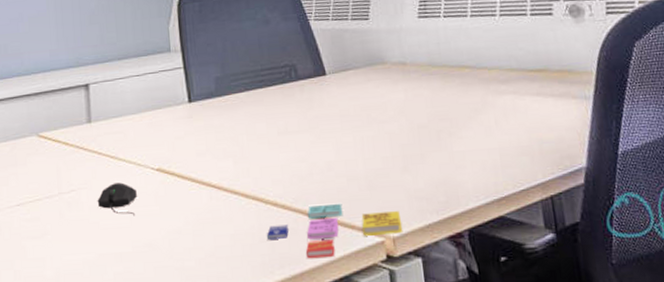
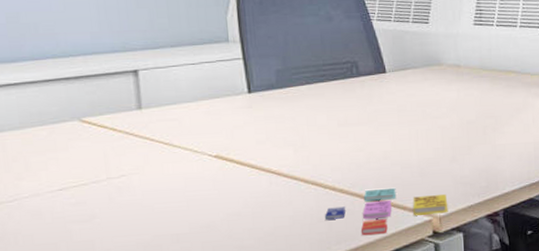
computer mouse: present [97,182,137,216] -> none [150,168,194,200]

